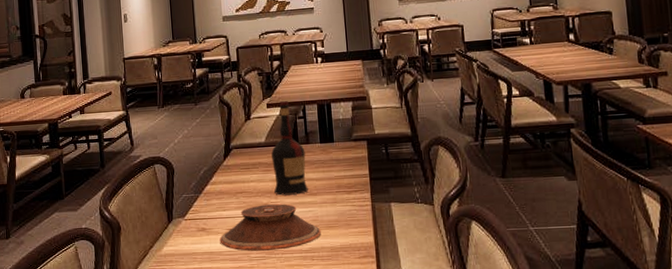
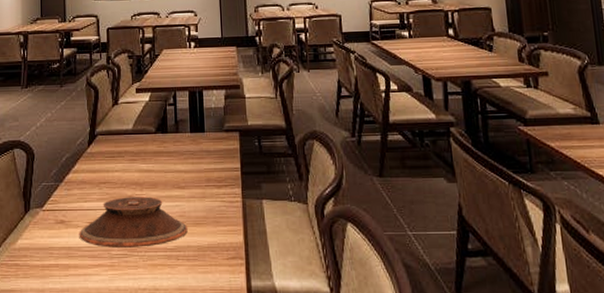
liquor: present [271,100,308,196] -> none [139,85,176,188]

